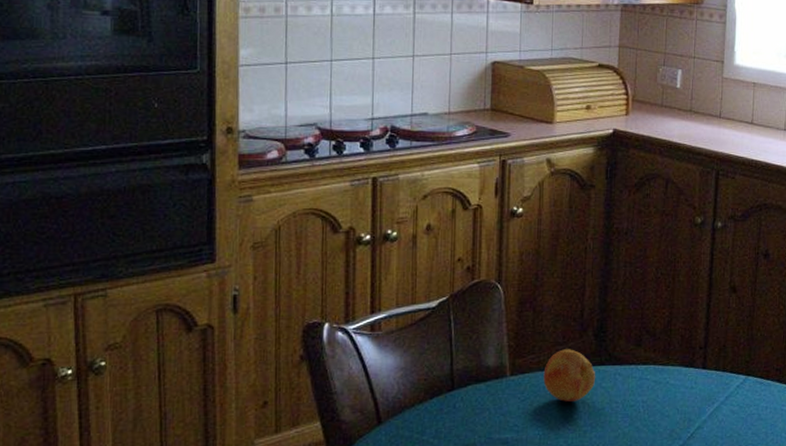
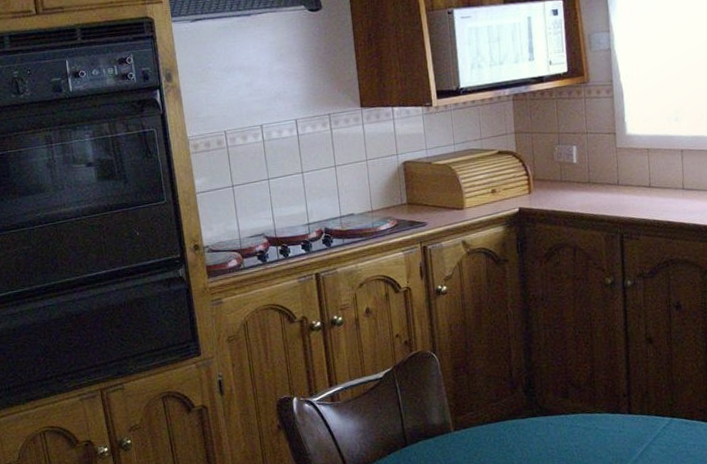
fruit: present [543,349,596,402] -> none [483,404,531,451]

